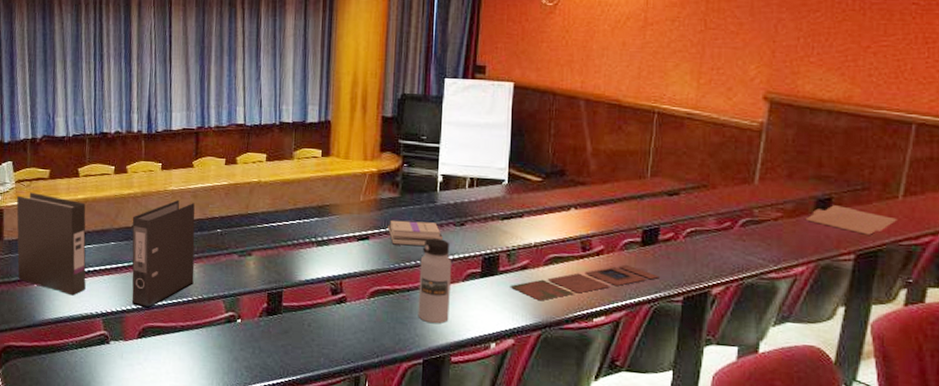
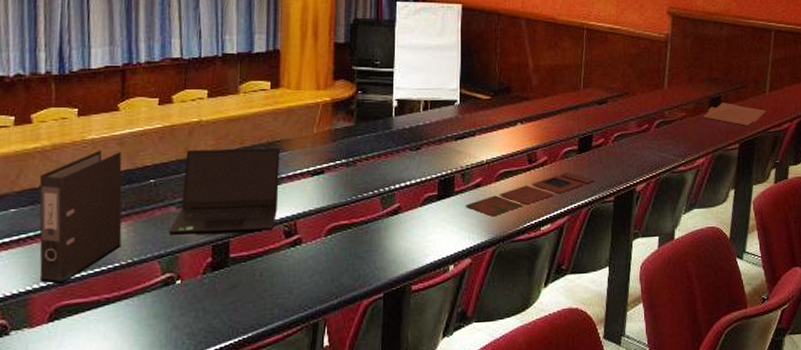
laptop: none [232,207,329,287] -> present [169,149,280,235]
books: present [387,220,443,247] -> none [342,149,399,176]
water bottle: present [418,238,452,324] -> none [377,165,410,254]

